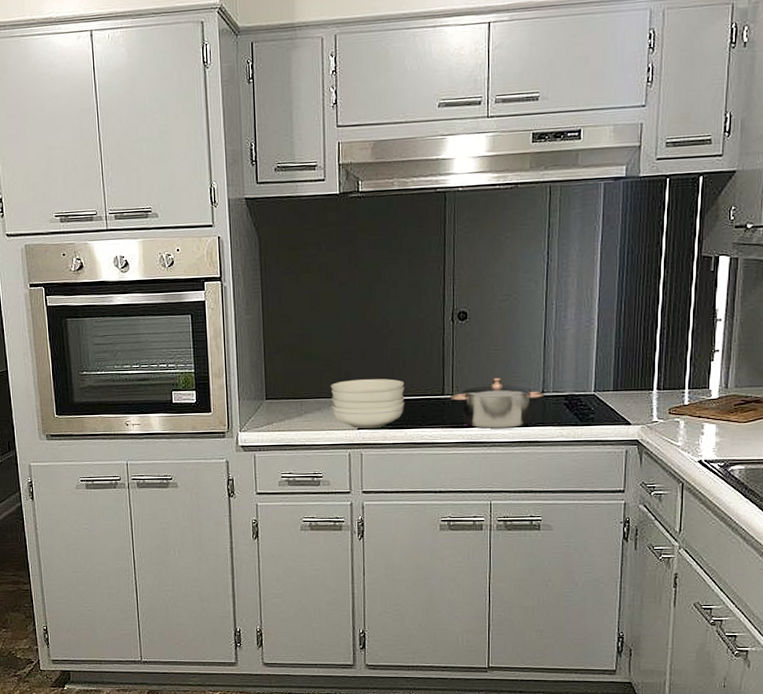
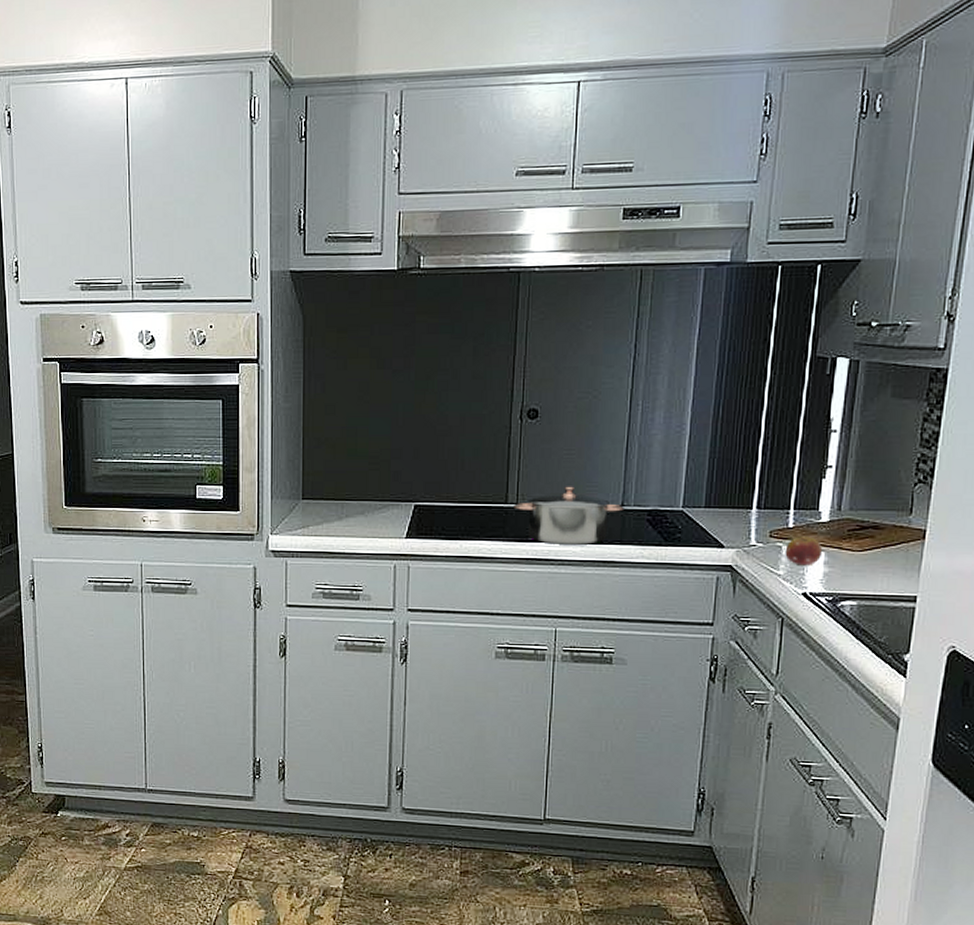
bowl: present [330,378,405,429] -> none [376,482,462,537]
fruit: none [682,412,714,437] -> present [785,536,823,566]

